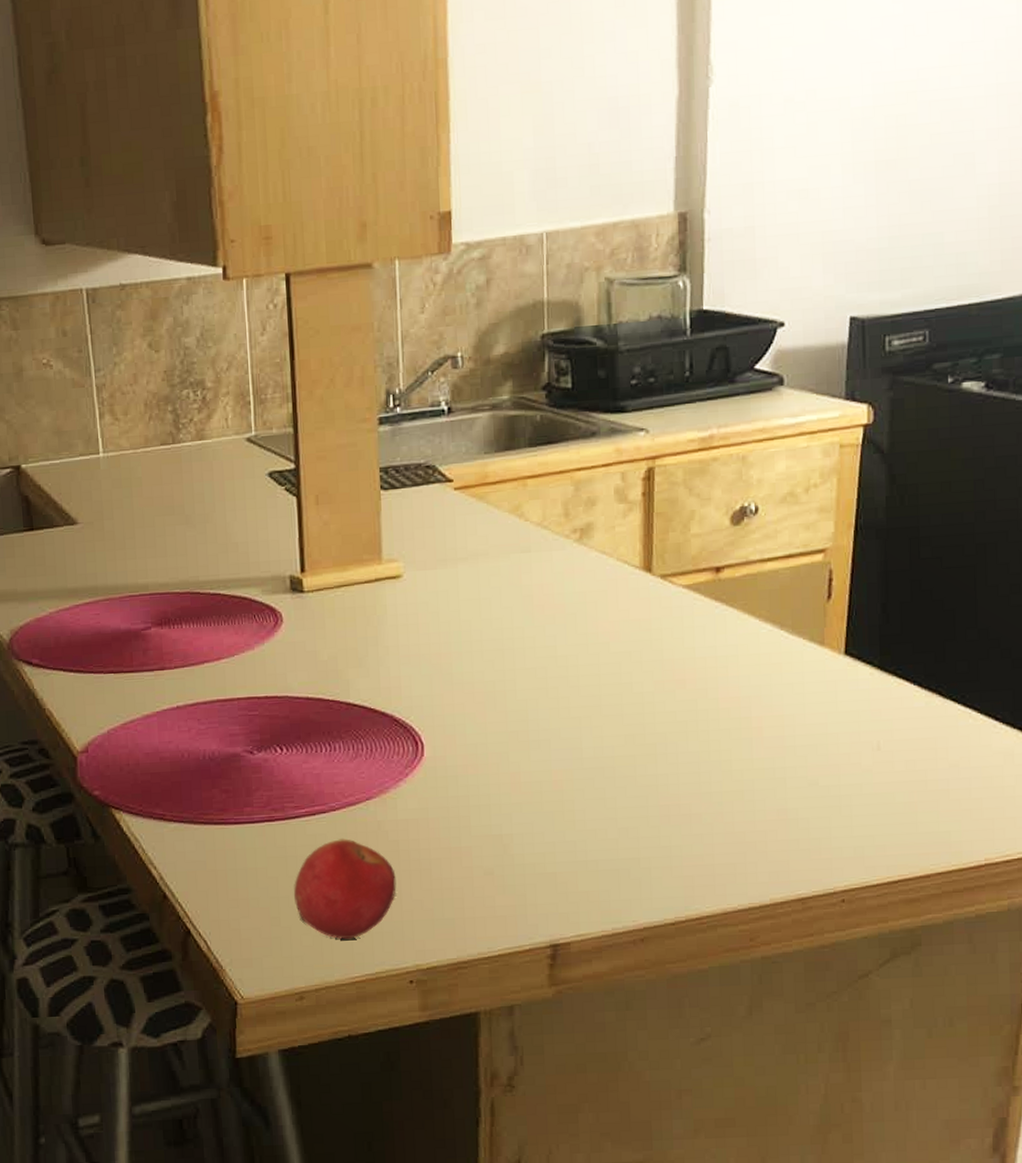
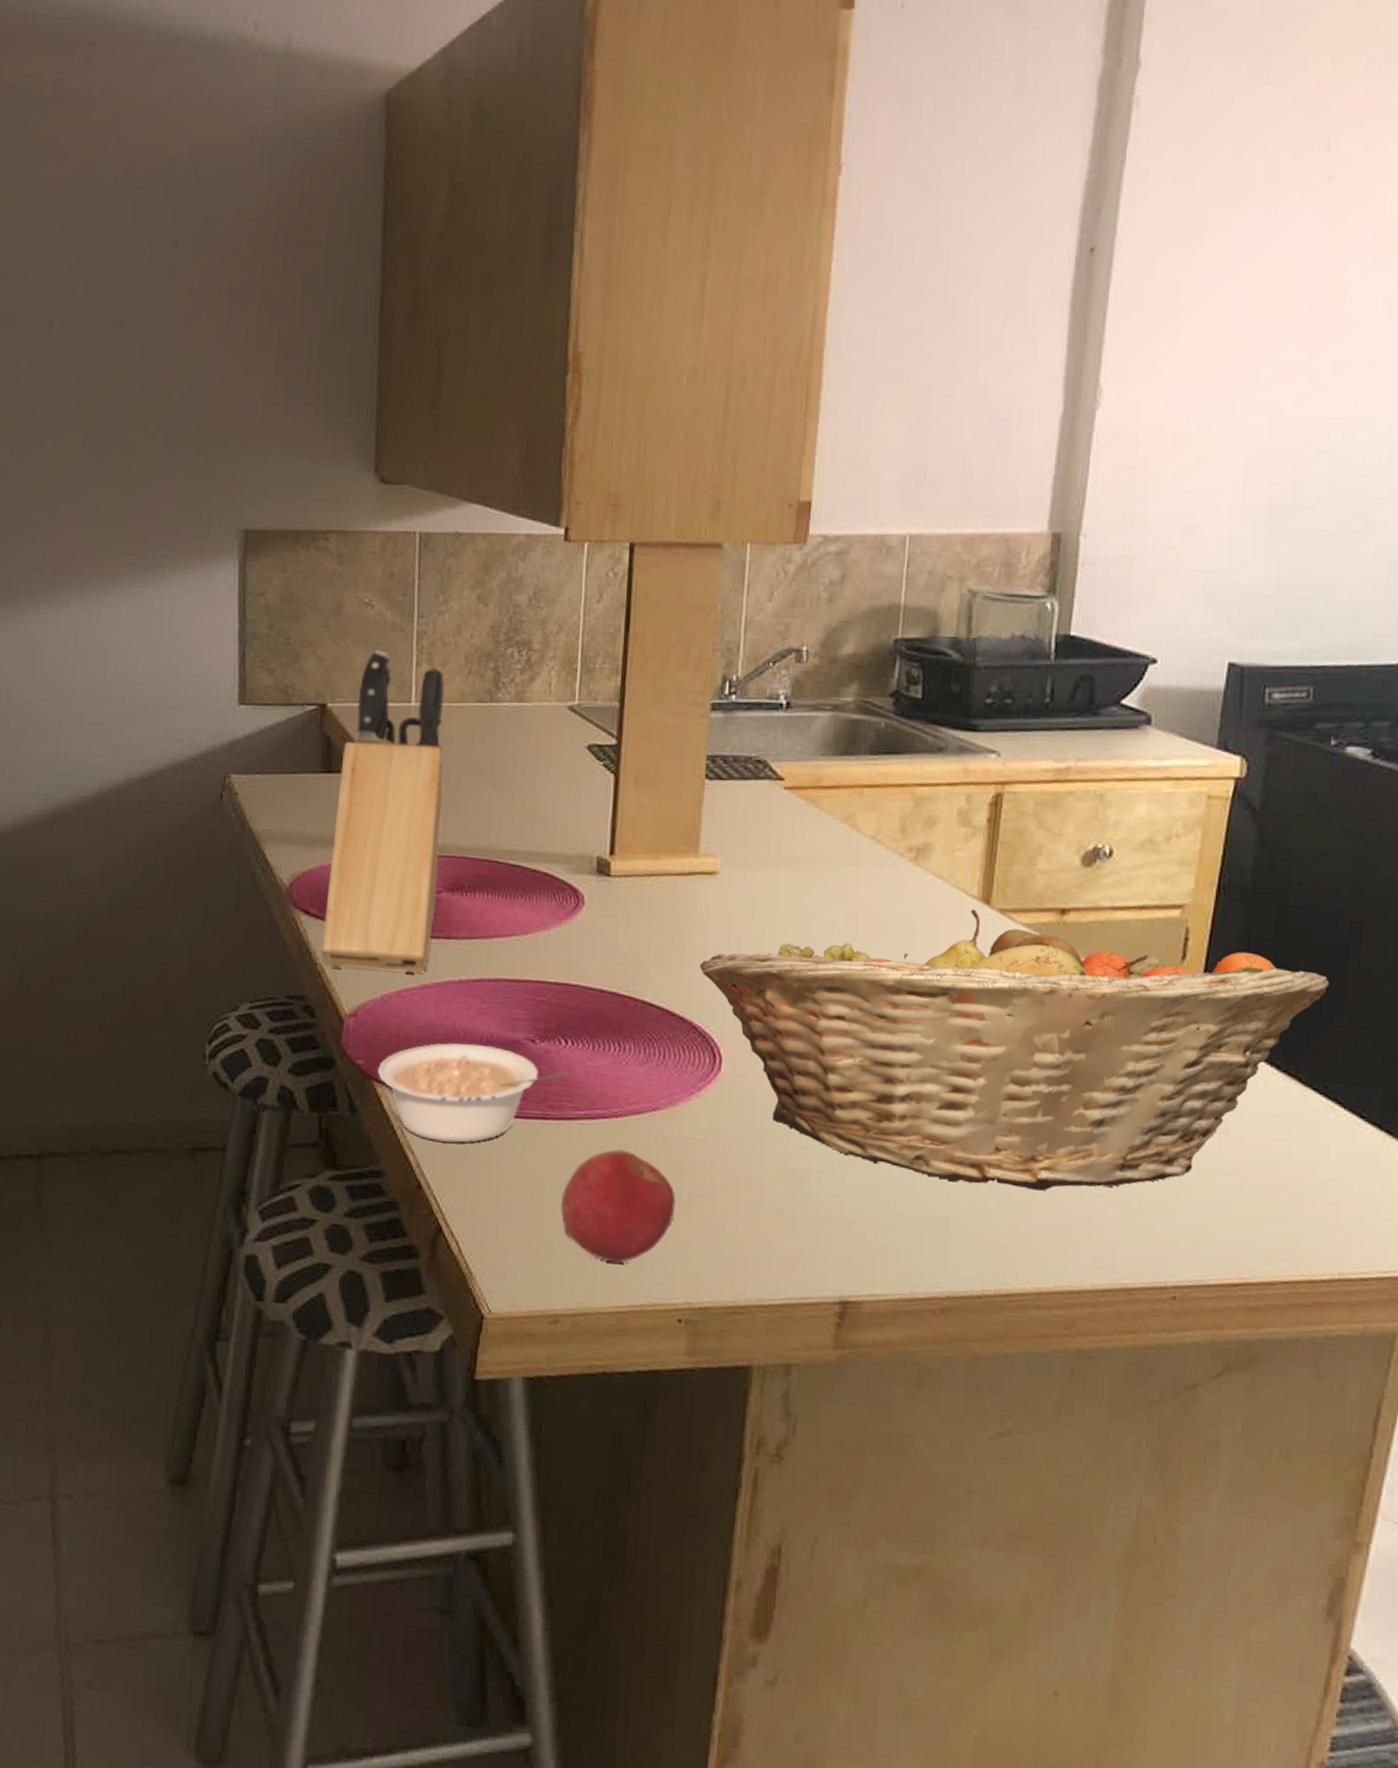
knife block: none [41,407,147,710] -> present [321,650,445,973]
legume: none [113,762,286,854] -> present [377,1043,568,1143]
fruit basket: none [394,578,960,826] -> present [699,909,1329,1191]

